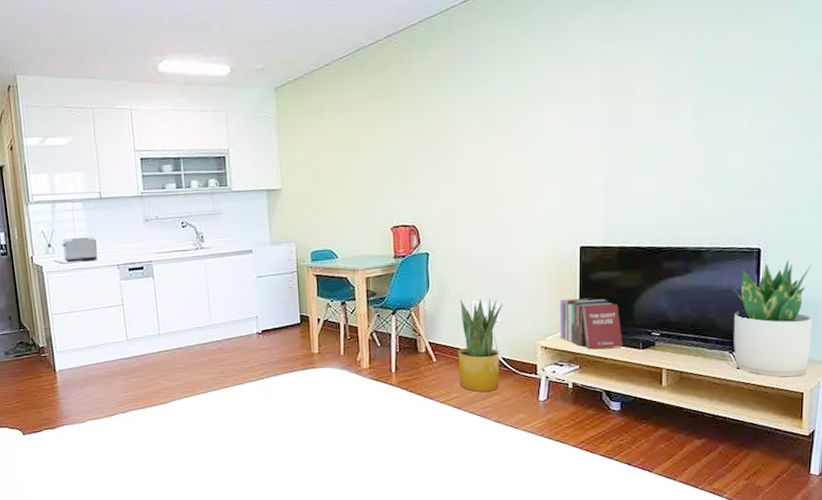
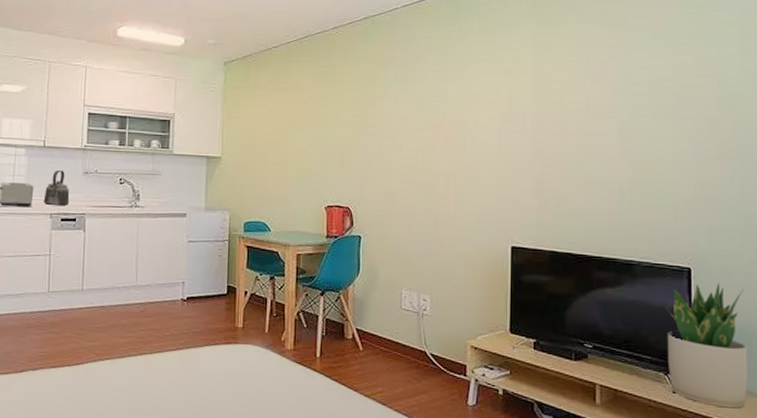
kettle: none [108,220,135,257] -> present [43,170,70,206]
planter: present [457,298,503,393] -> none [385,287,433,390]
books: present [559,297,623,350] -> none [490,298,554,356]

